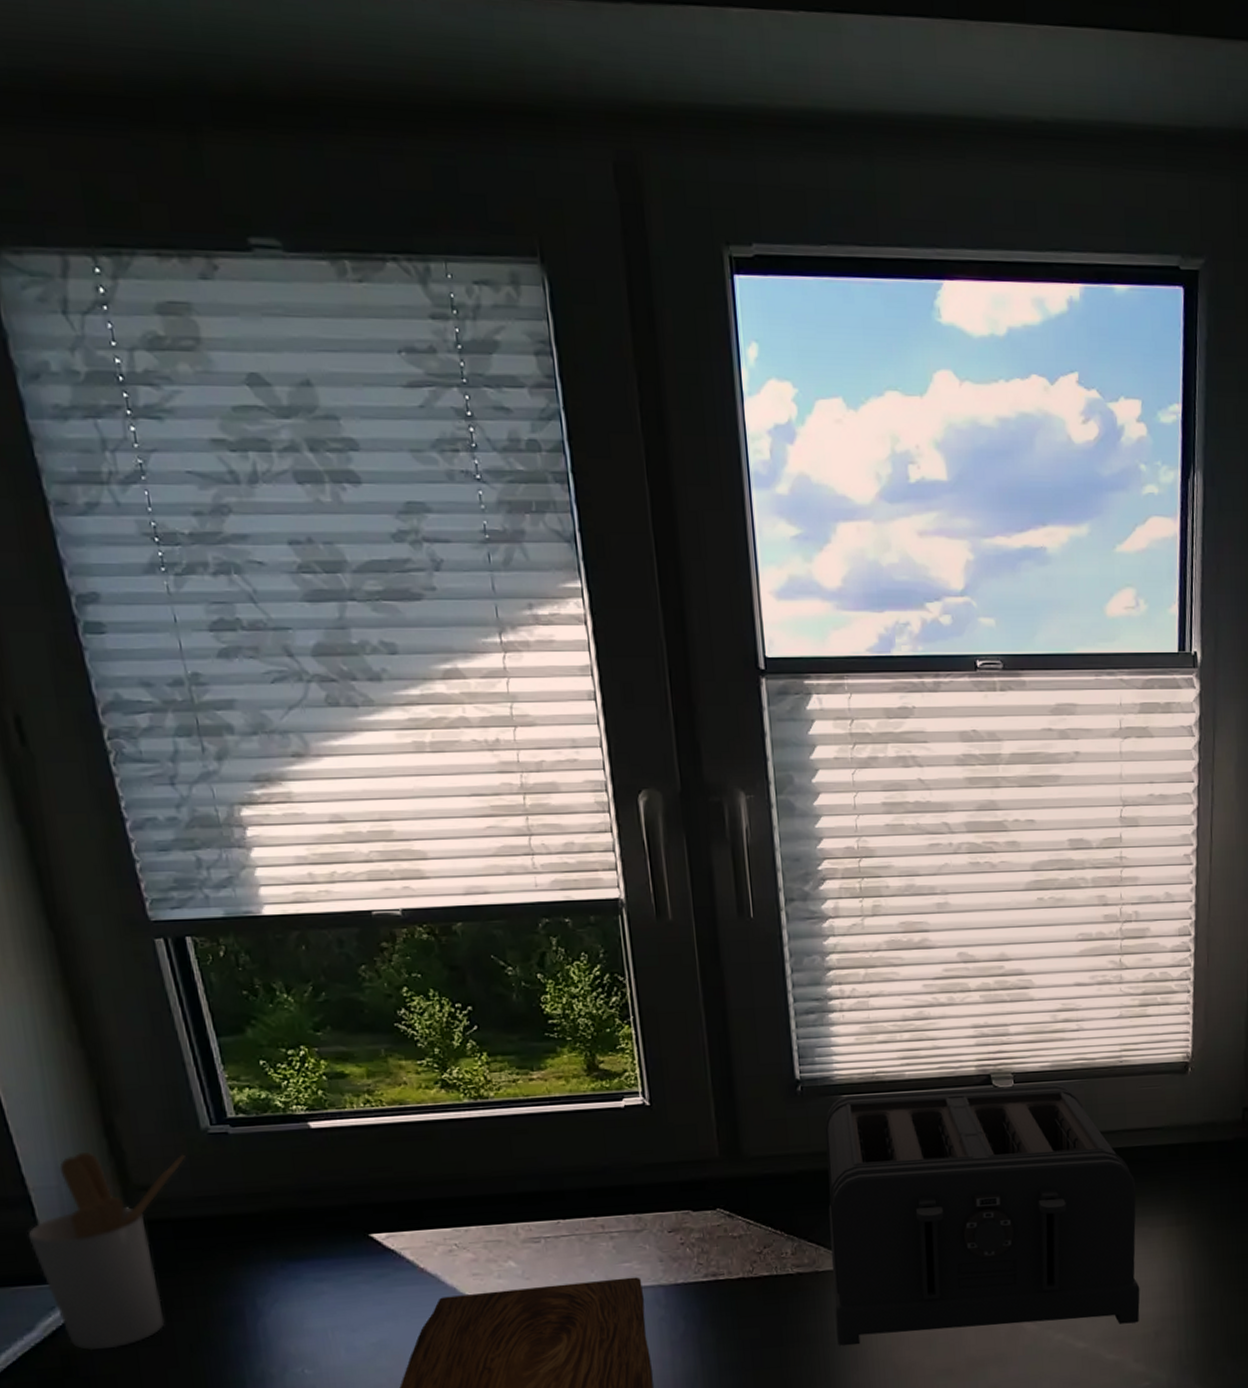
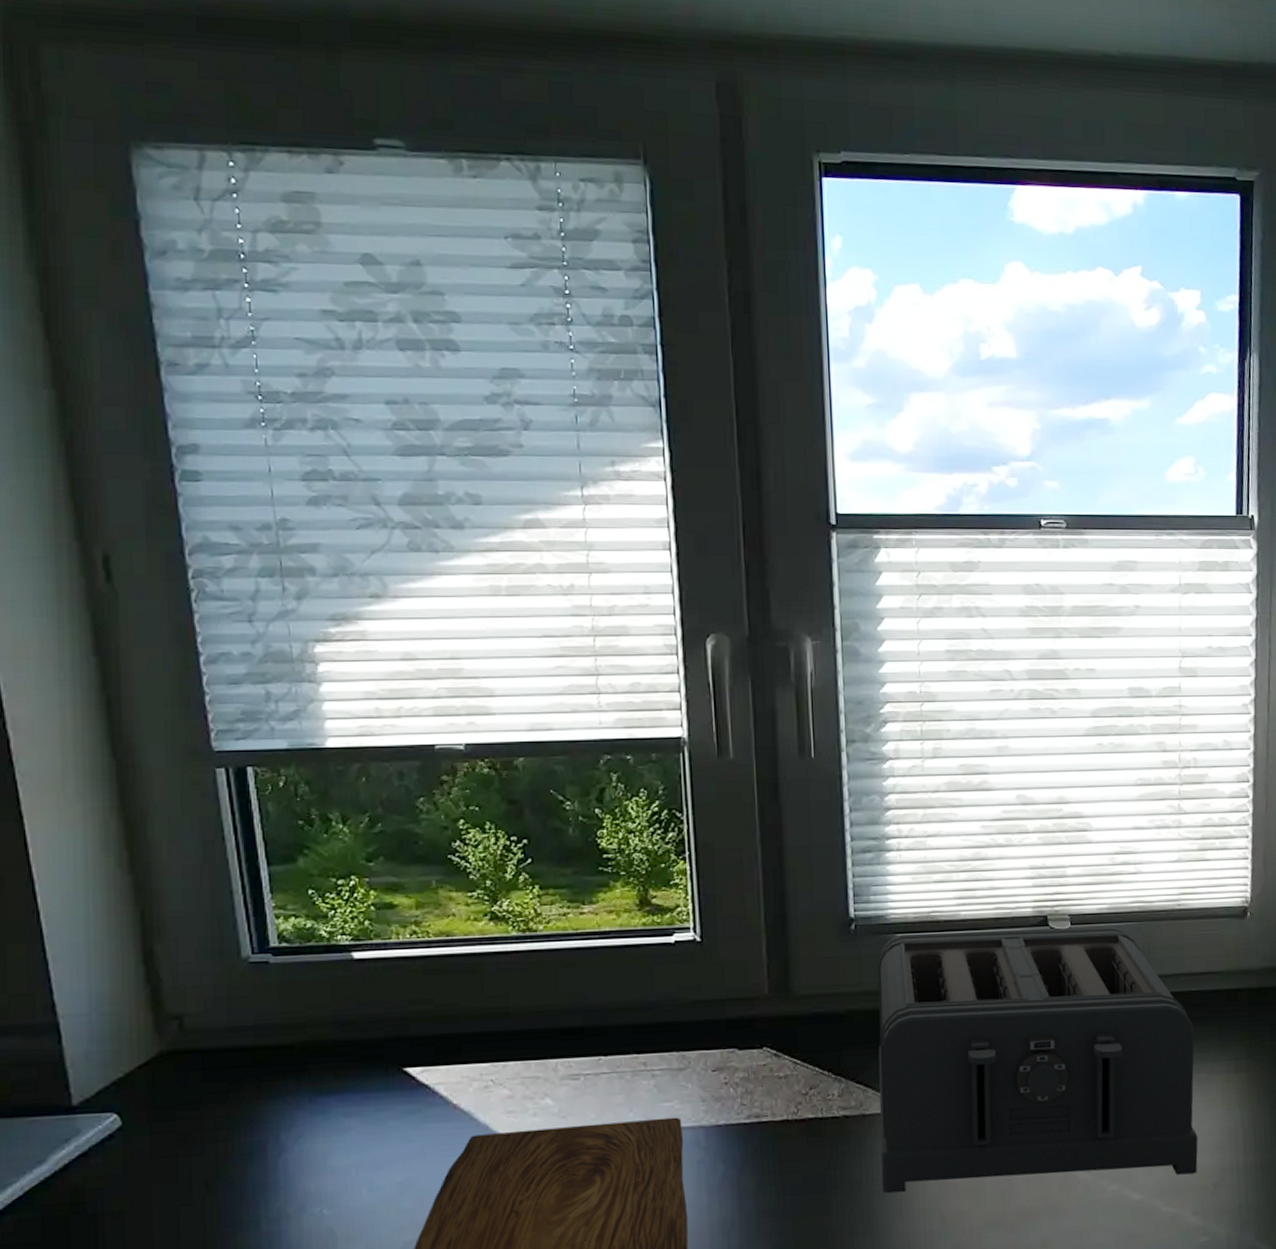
utensil holder: present [27,1152,185,1351] -> none [51,980,223,1186]

